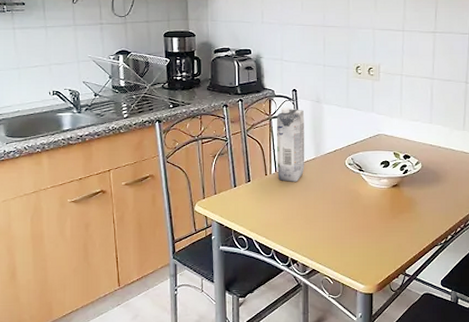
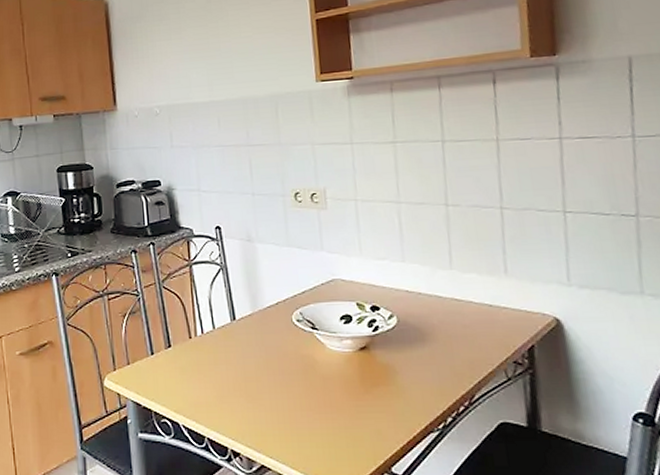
juice carton: present [276,108,305,182] -> none [198,250,240,346]

